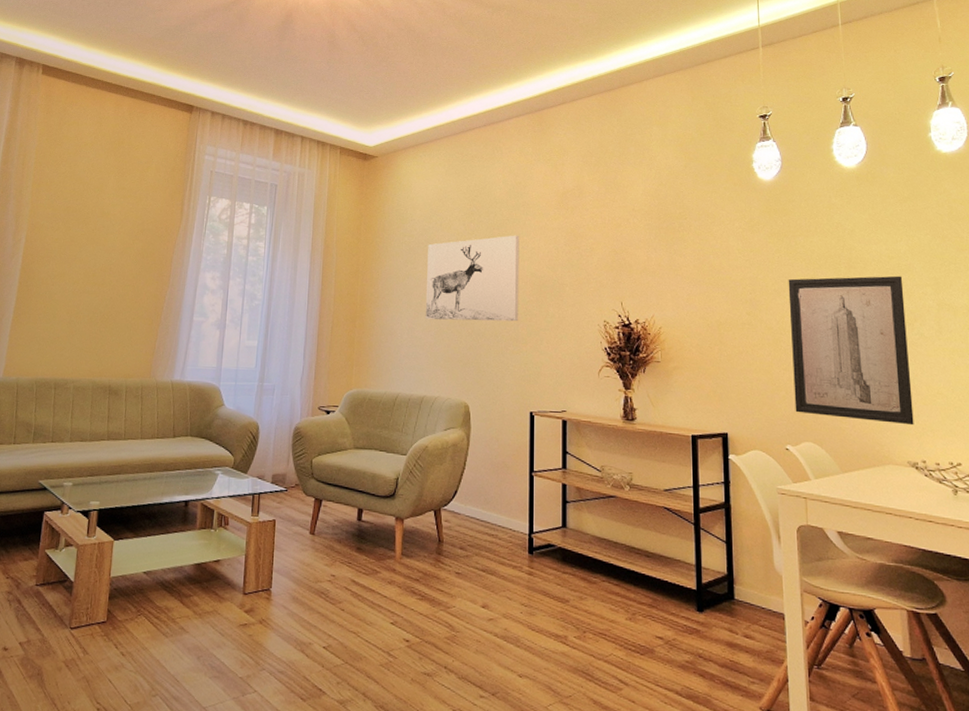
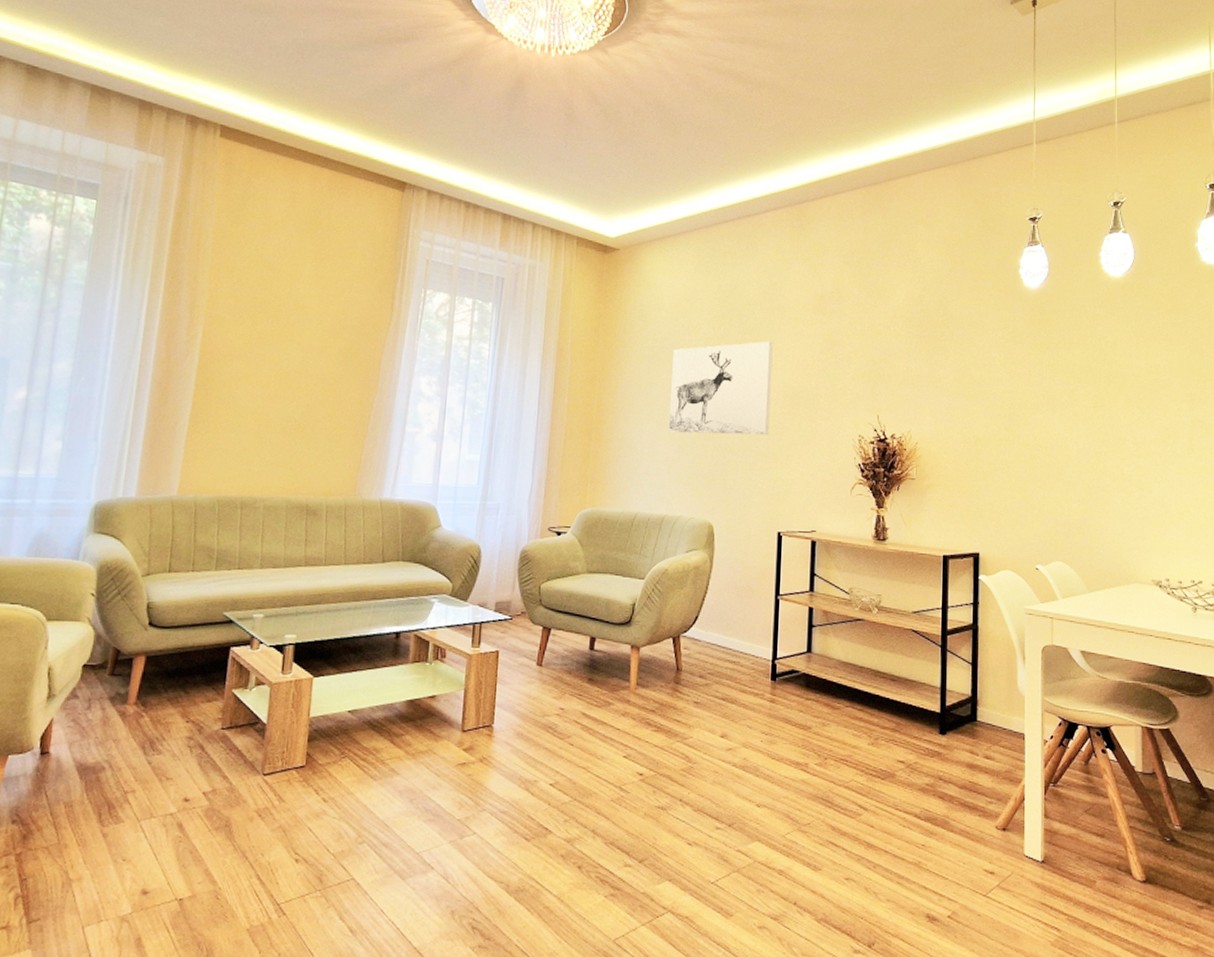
wall art: present [788,275,914,426] -> none [1047,391,1161,544]

